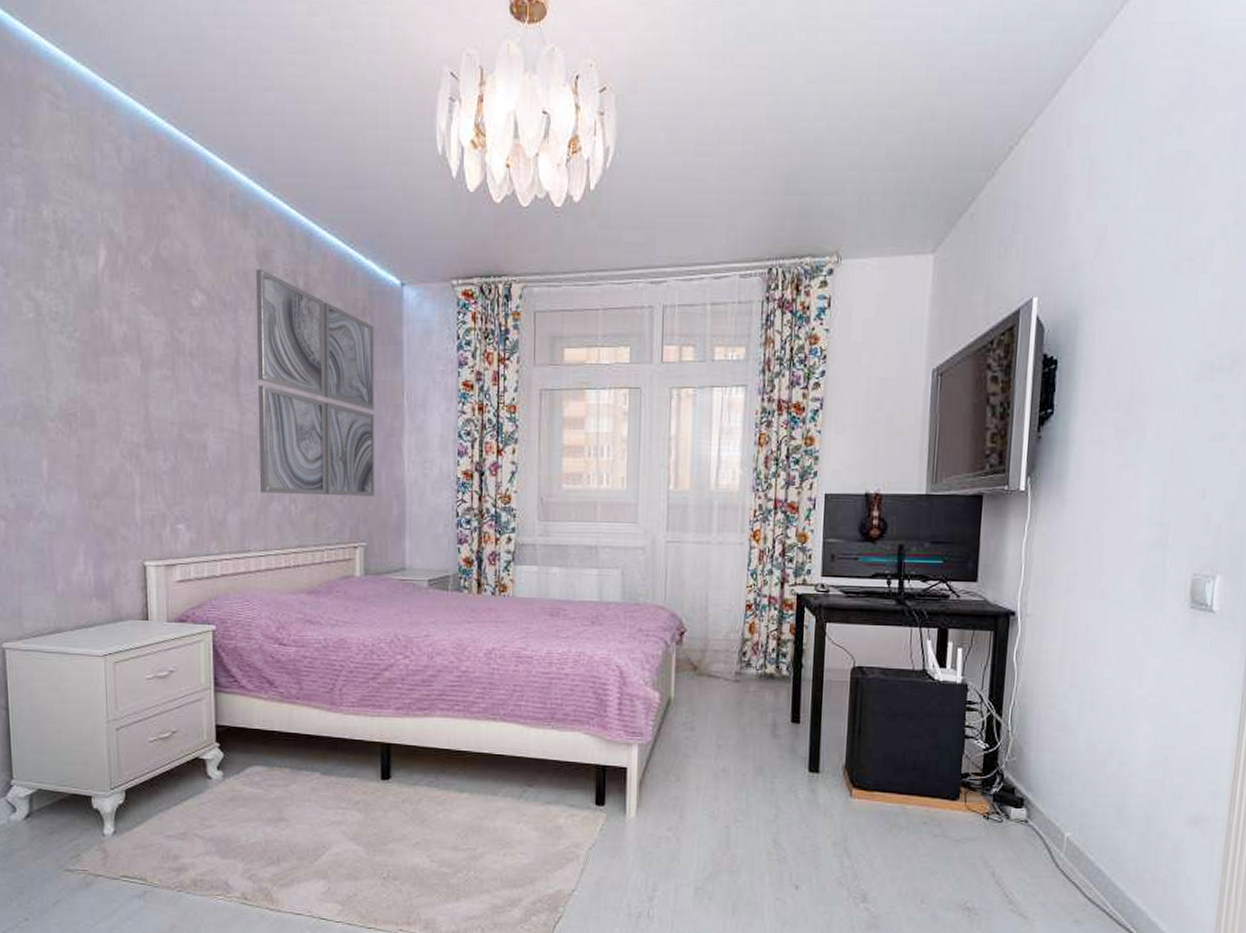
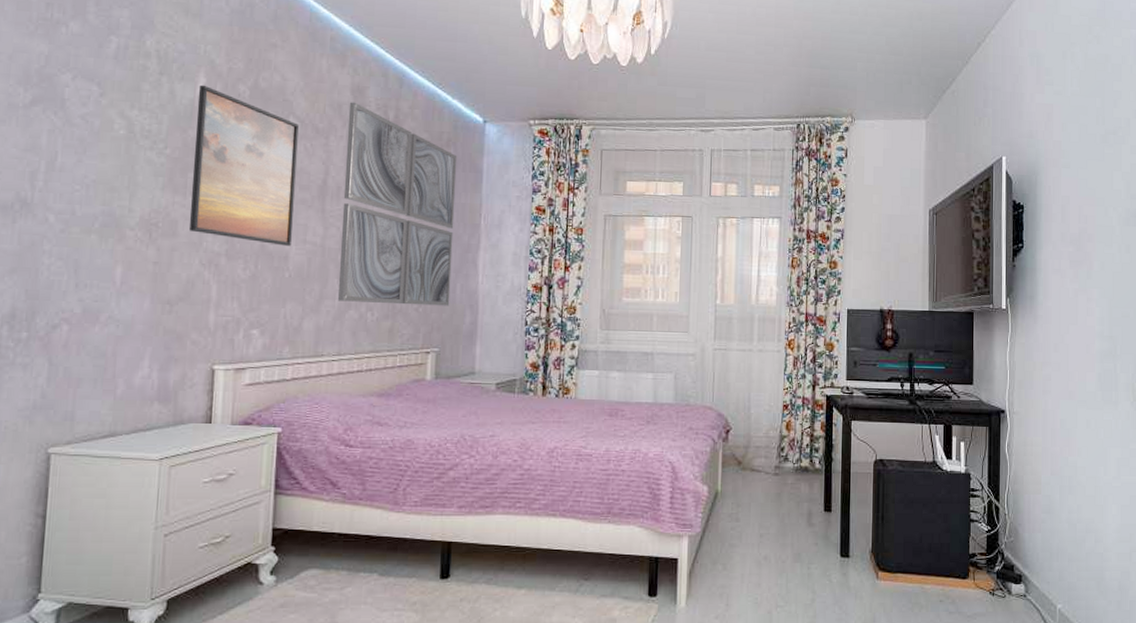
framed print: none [100,258,208,434] -> present [189,84,299,246]

